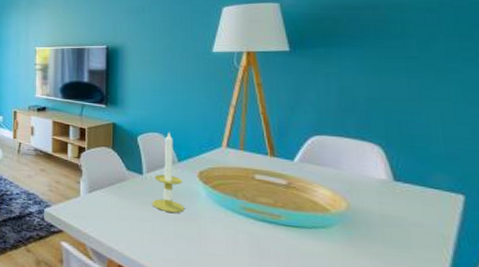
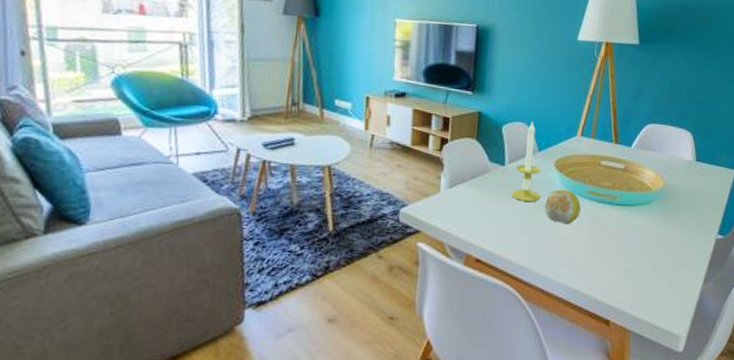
fruit: none [189,202,235,242] -> present [544,189,581,225]

